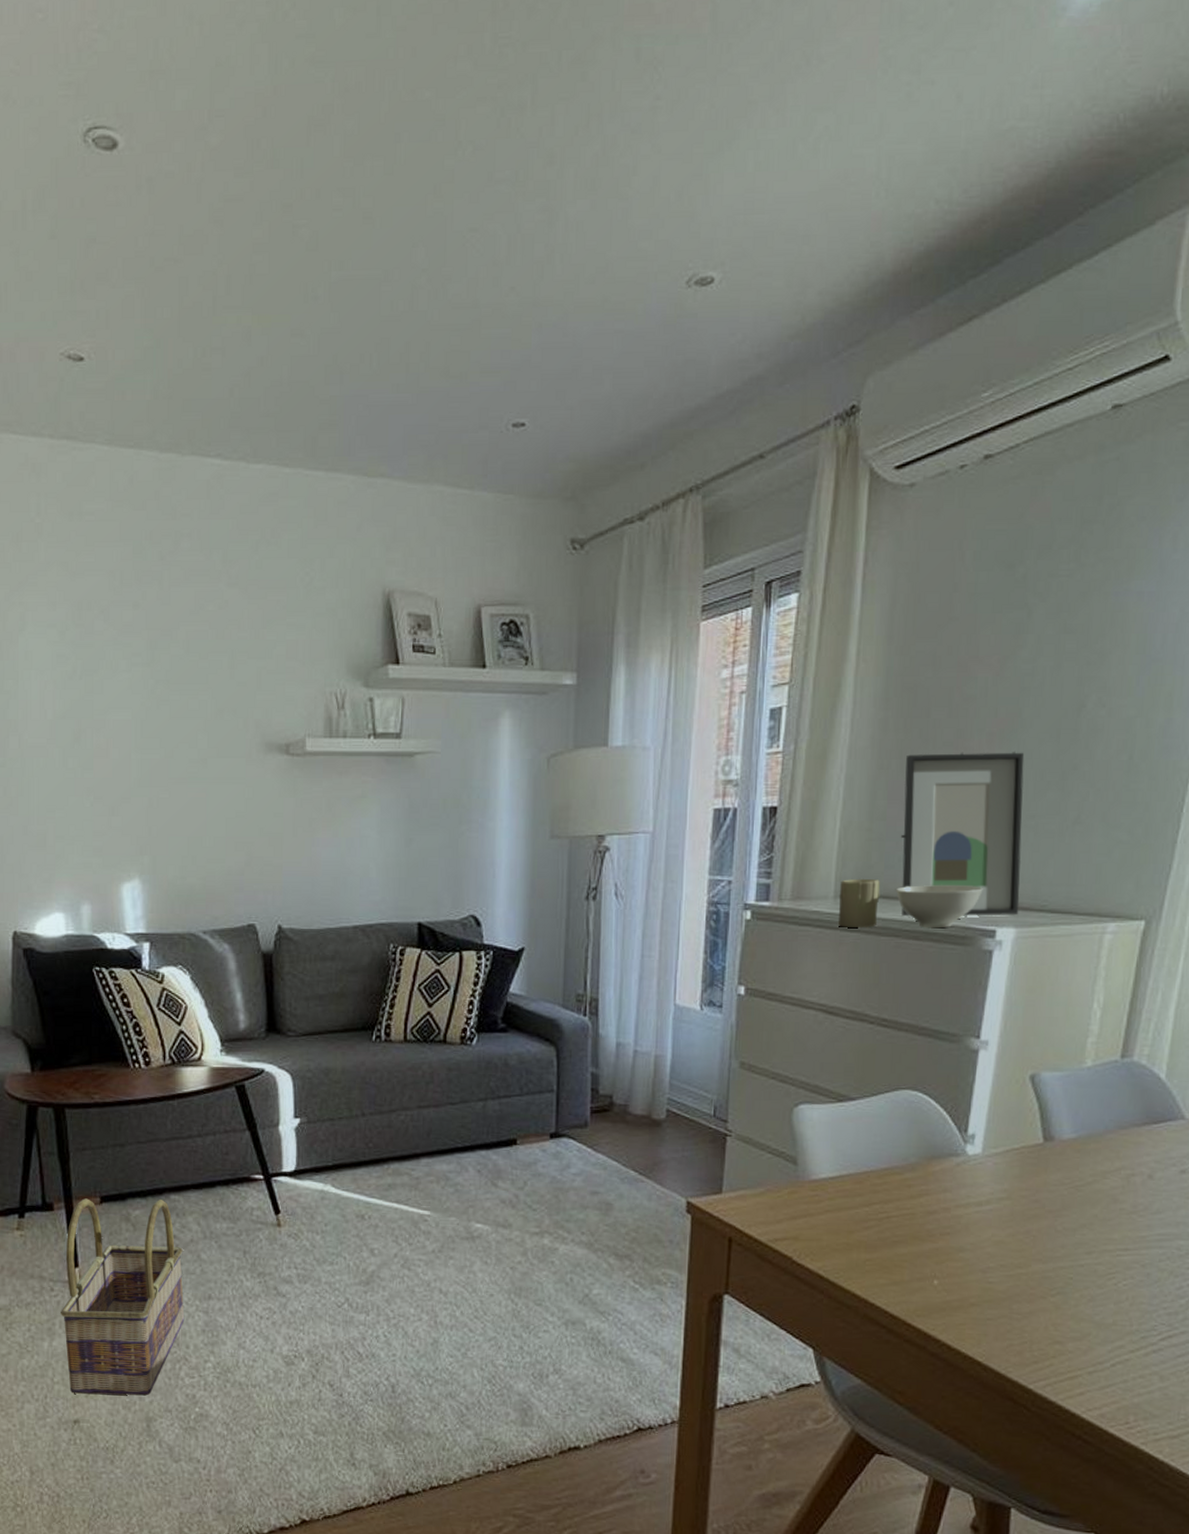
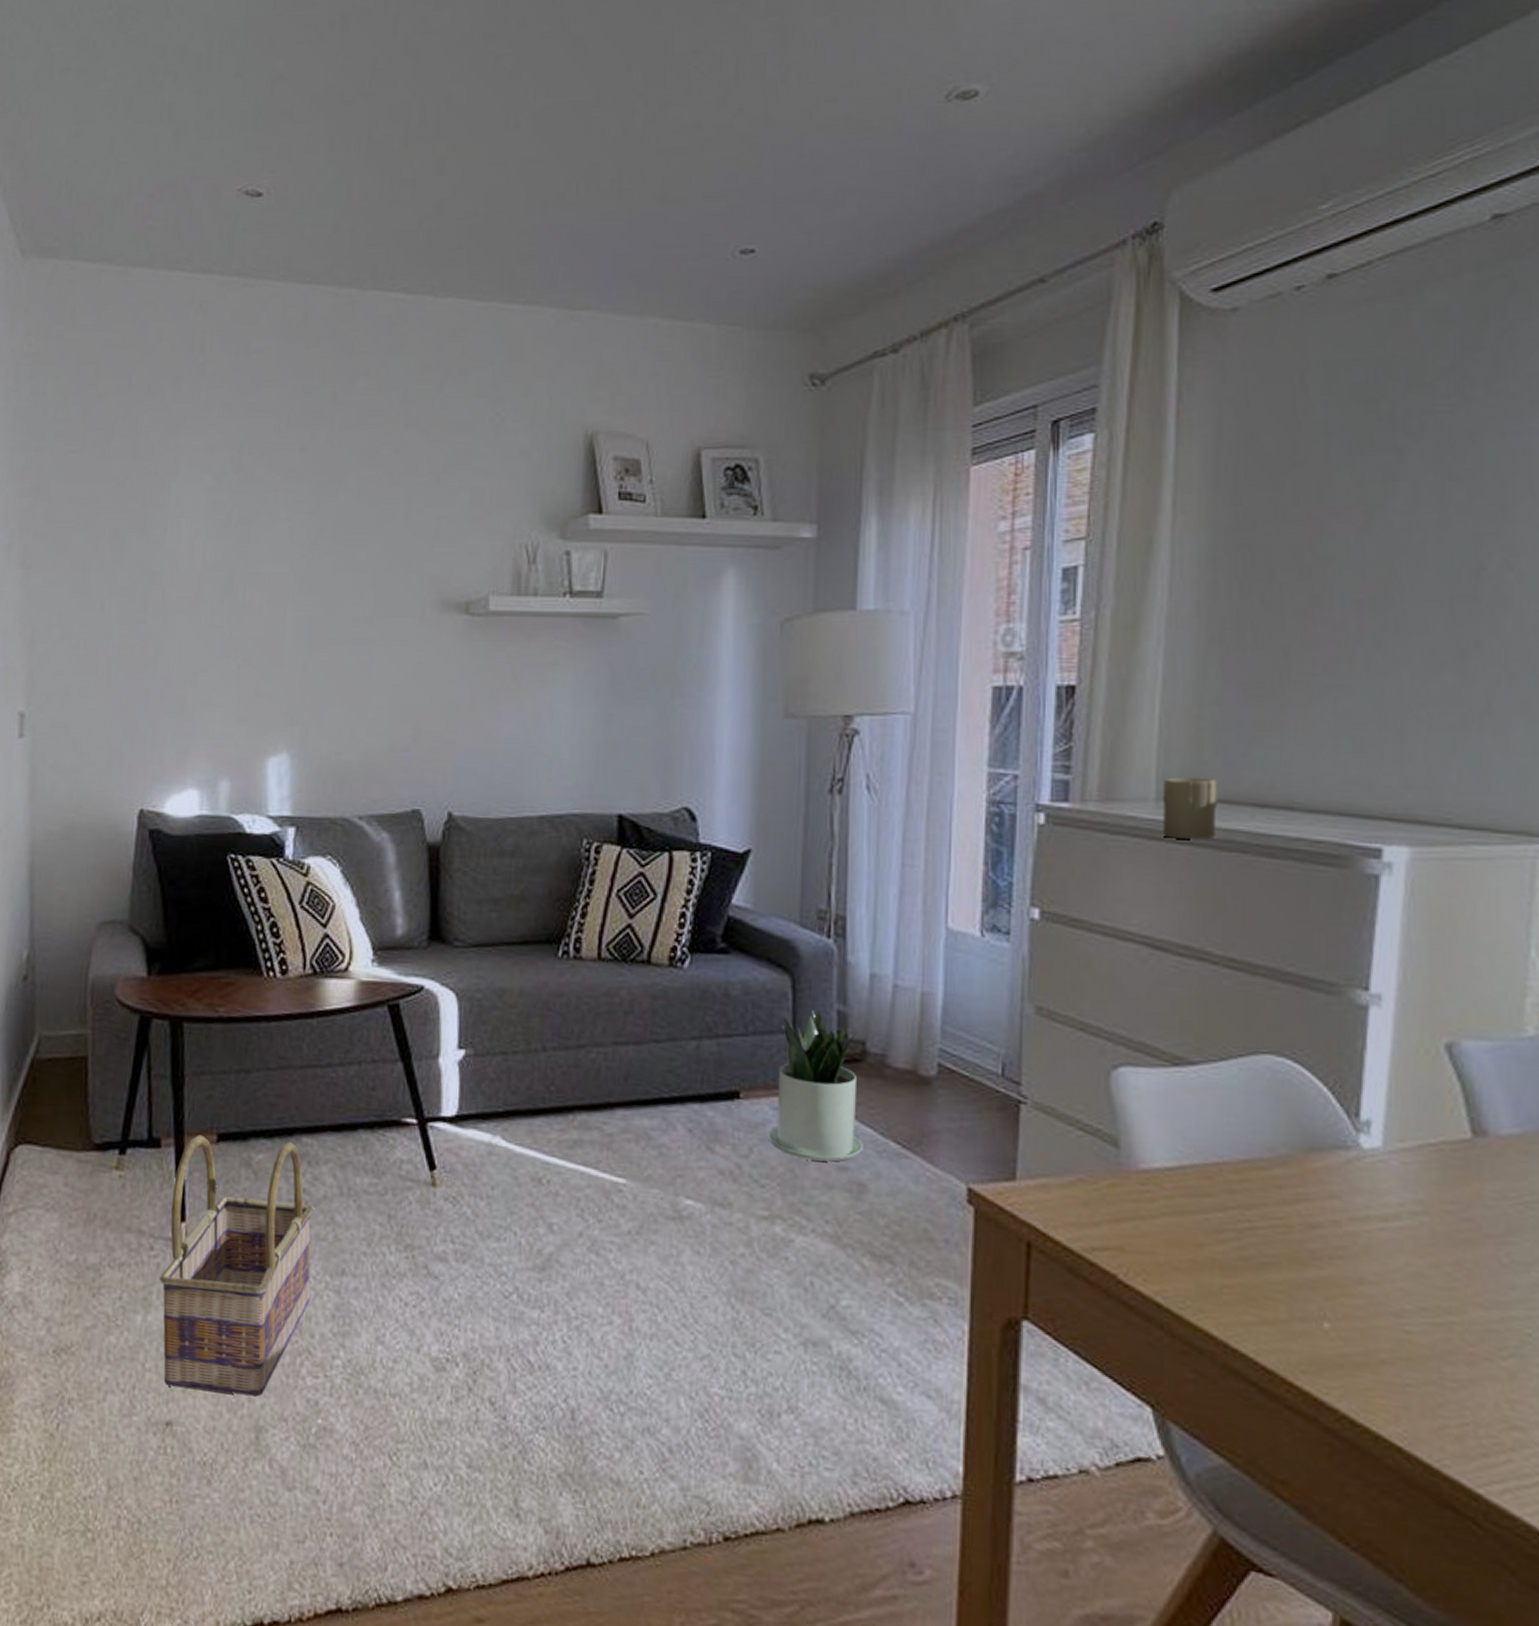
planter: none [538,1073,610,1188] -> present [768,1010,863,1162]
bowl: present [895,884,983,929] -> none [1238,787,1360,844]
picture frame: present [900,751,1025,917] -> none [1242,622,1413,831]

